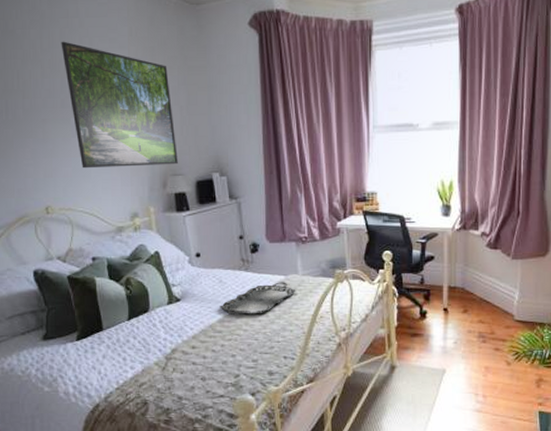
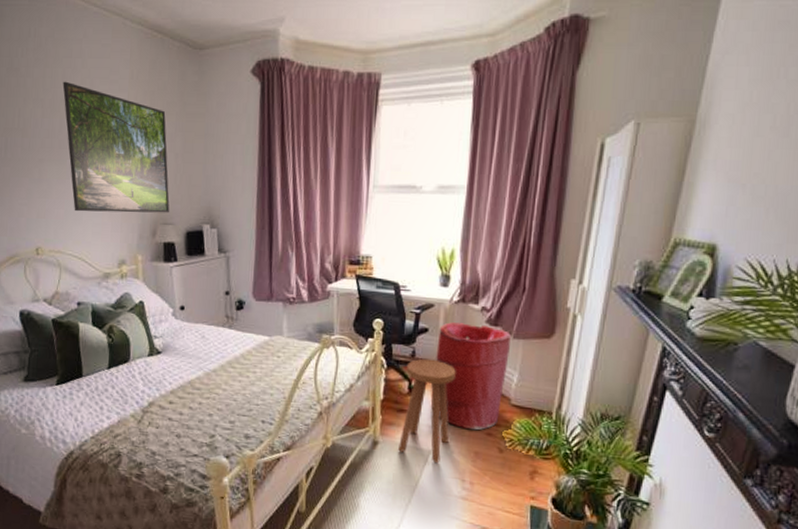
serving tray: present [220,282,296,315] -> none [200,342,280,374]
stool: none [415,284,462,381] -> present [398,359,456,464]
laundry hamper: none [443,249,510,347] -> present [436,322,511,431]

